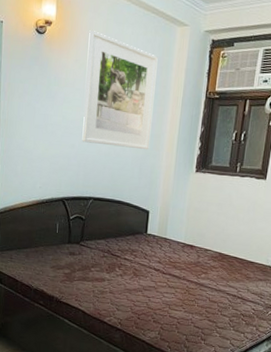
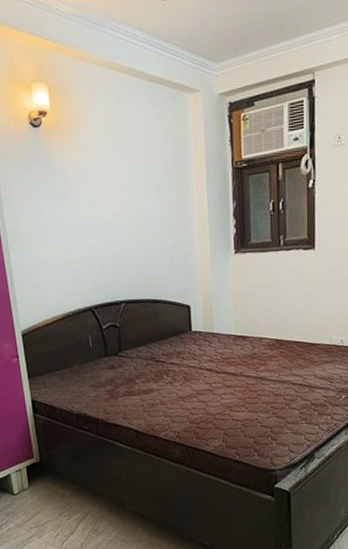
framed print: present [82,30,158,150] -> none [90,114,179,241]

